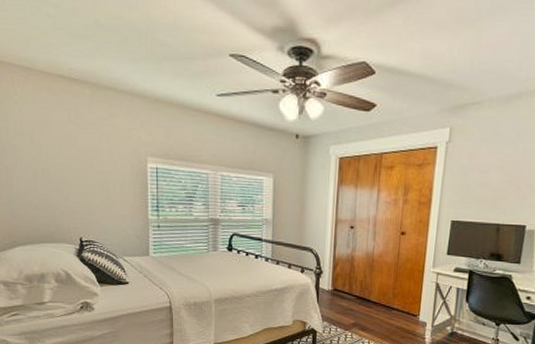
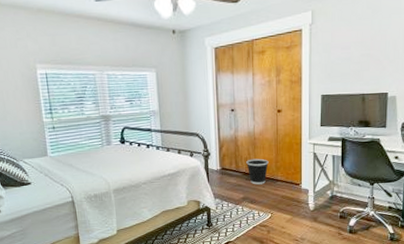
wastebasket: none [361,282,386,312] -> present [246,158,269,185]

